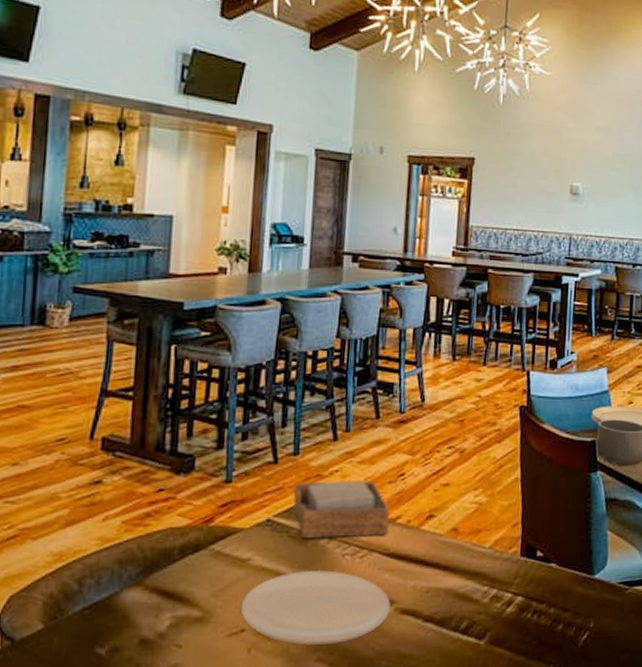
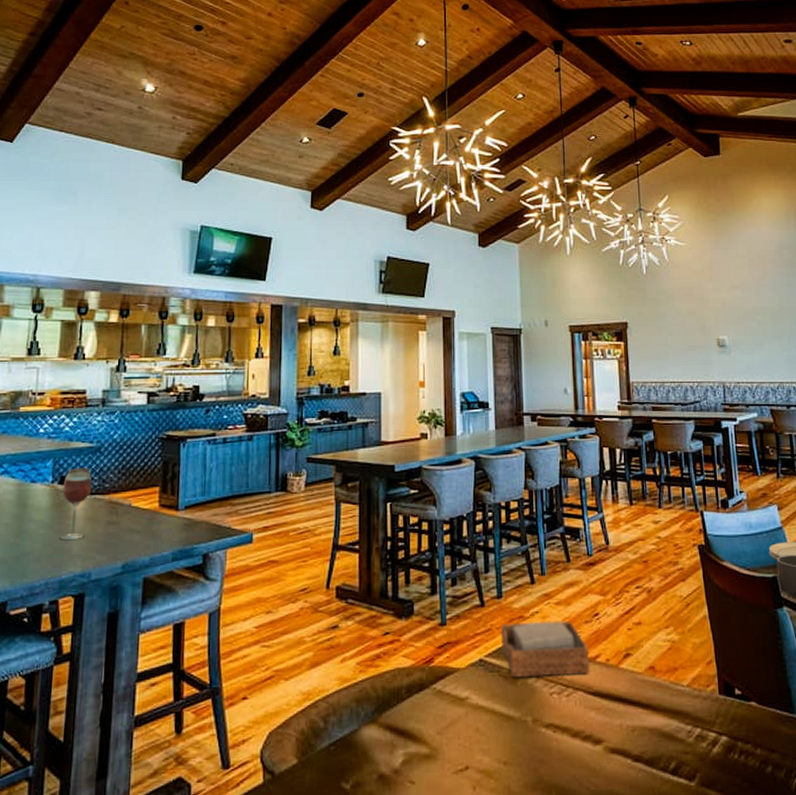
plate: present [240,569,391,646] -> none [463,708,600,785]

